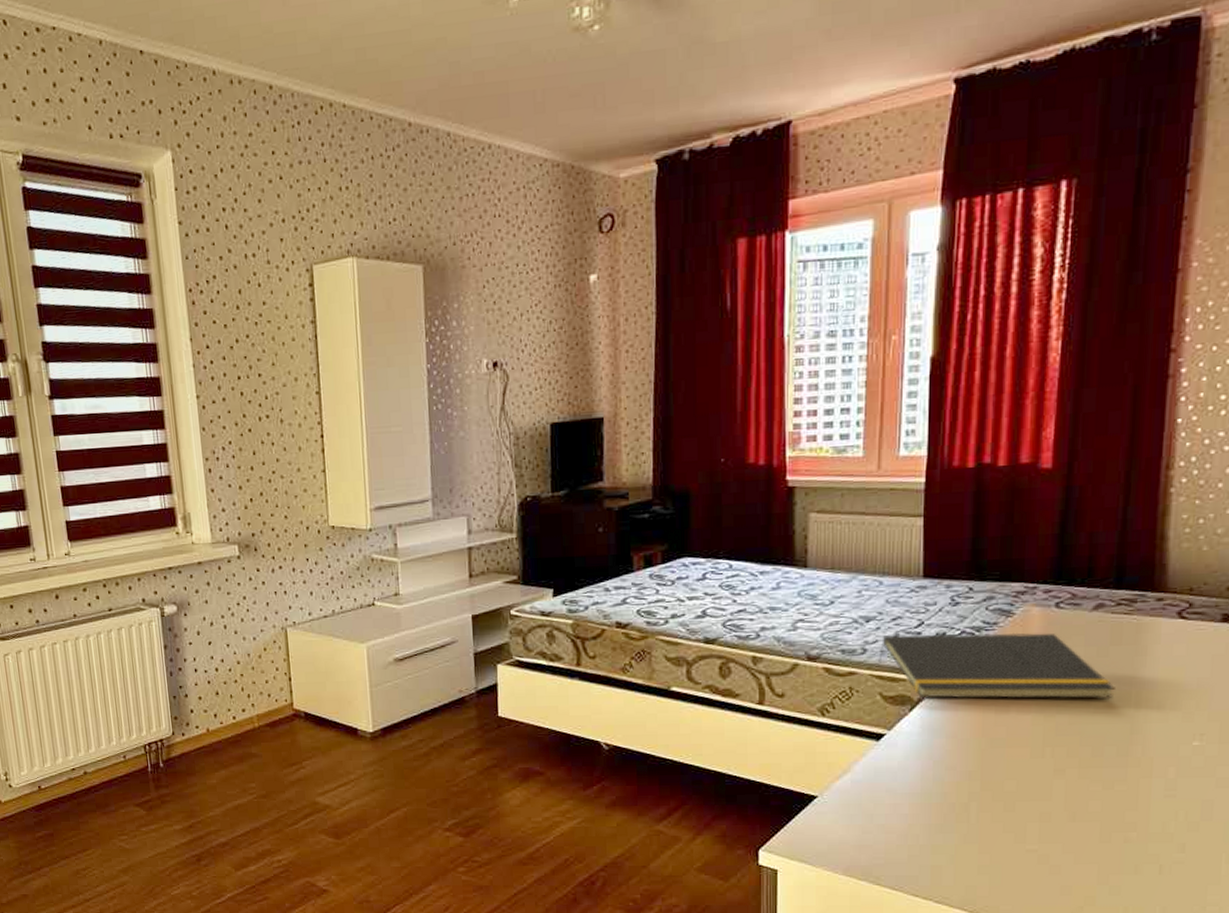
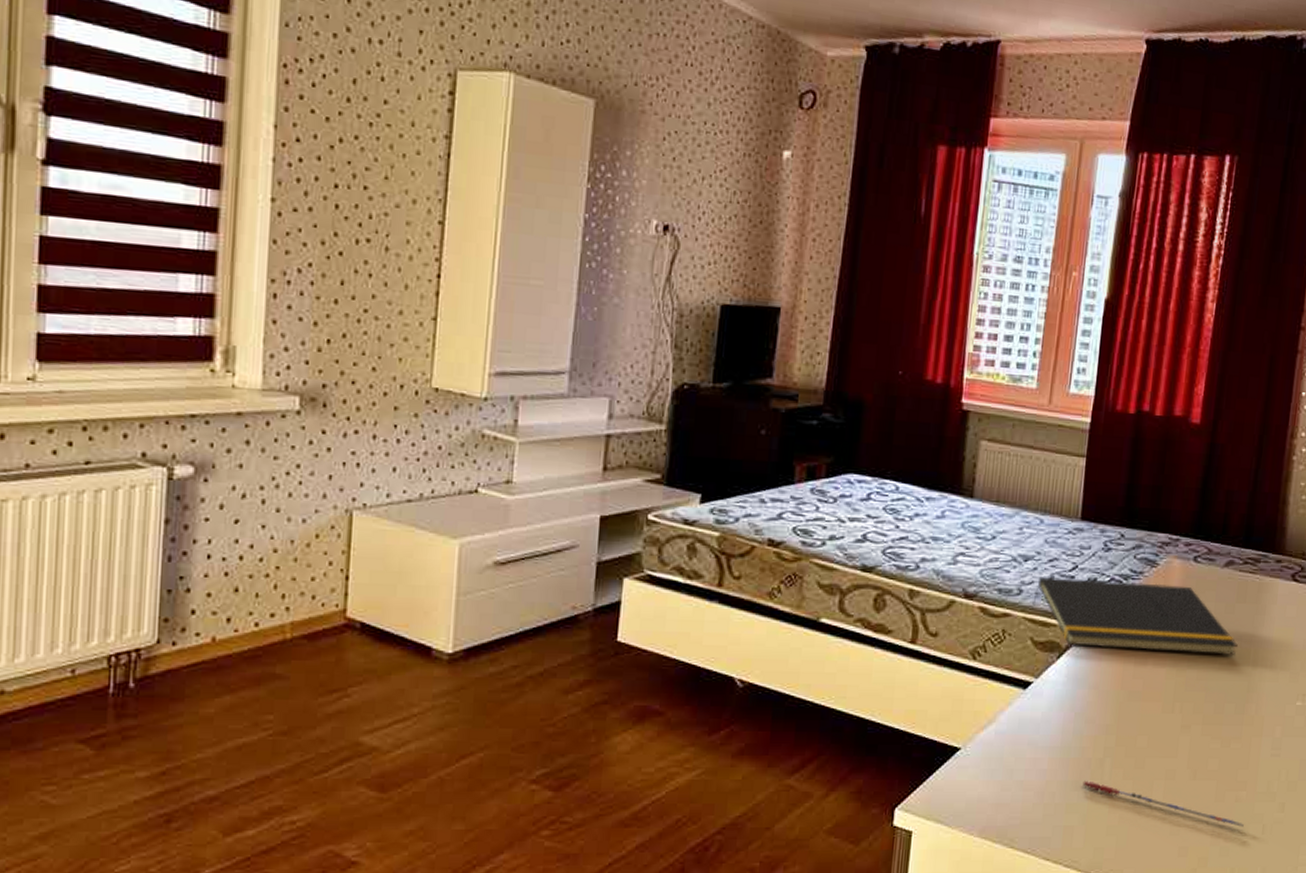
pen: none [948,823,1136,867] -> present [1082,780,1244,827]

